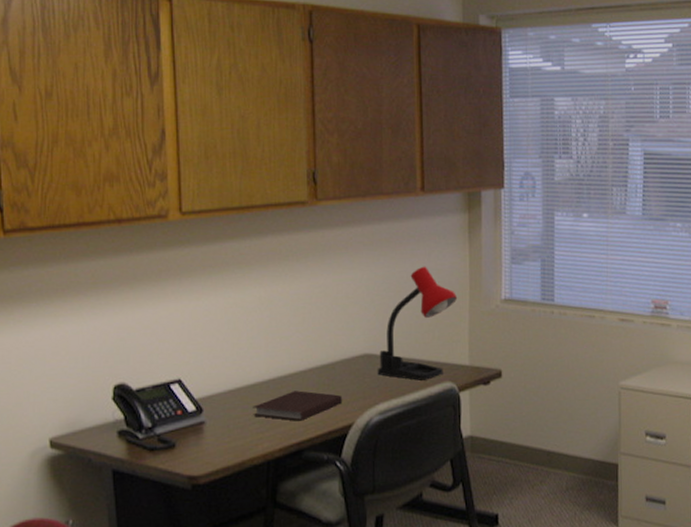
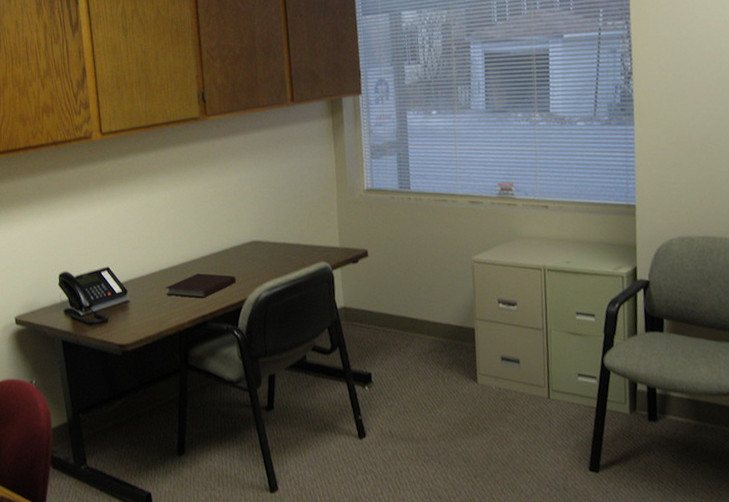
desk lamp: present [377,266,458,381] -> none [263,165,327,262]

